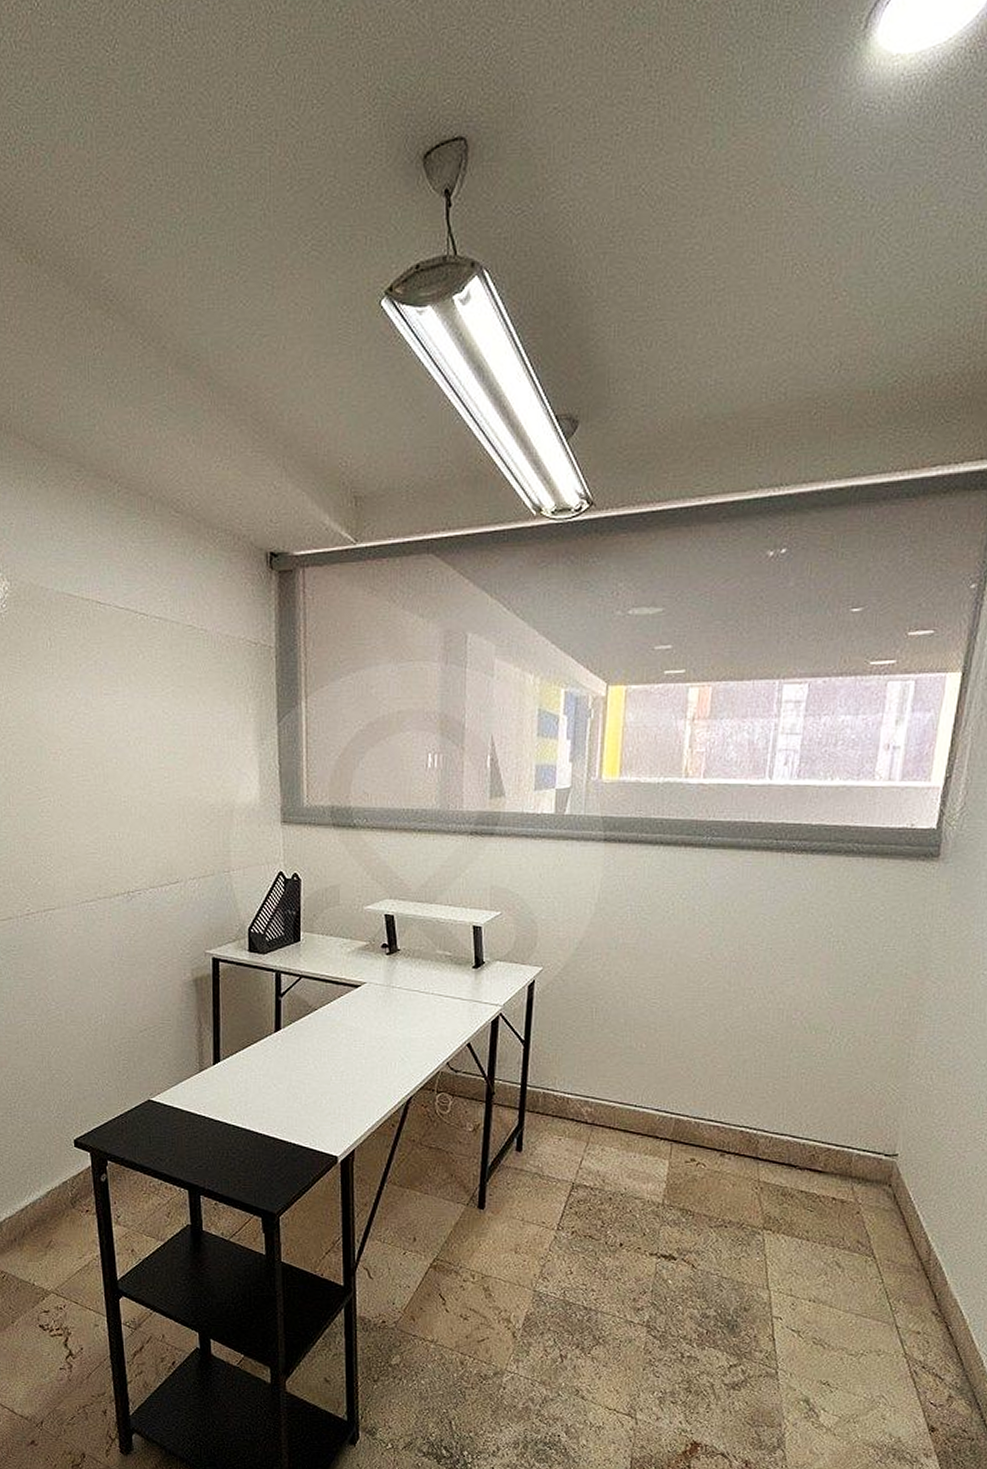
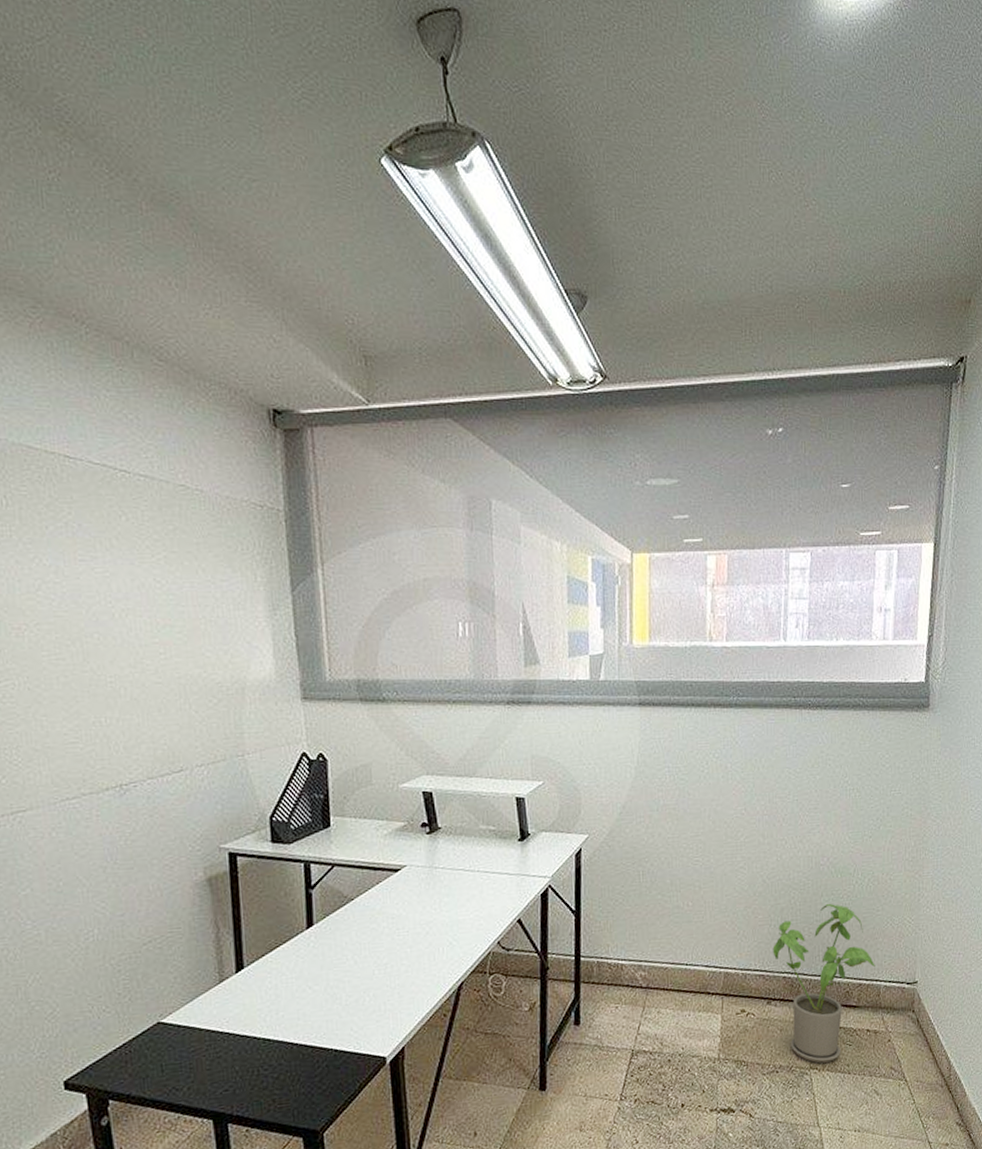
house plant: none [730,1060,848,1225] -> present [773,903,875,1064]

